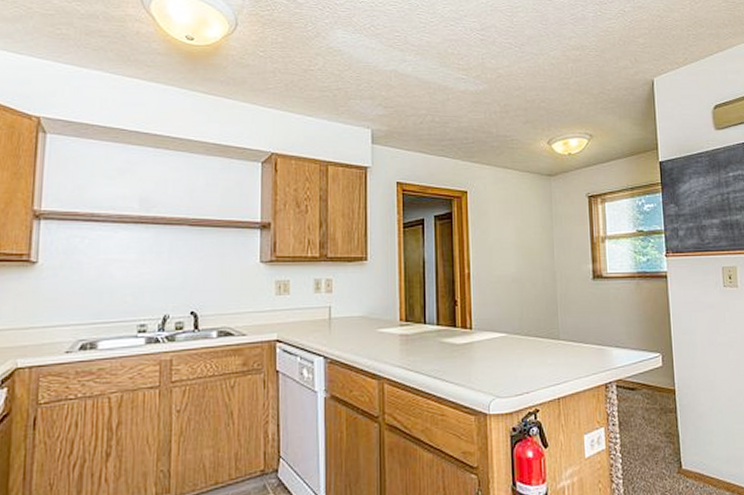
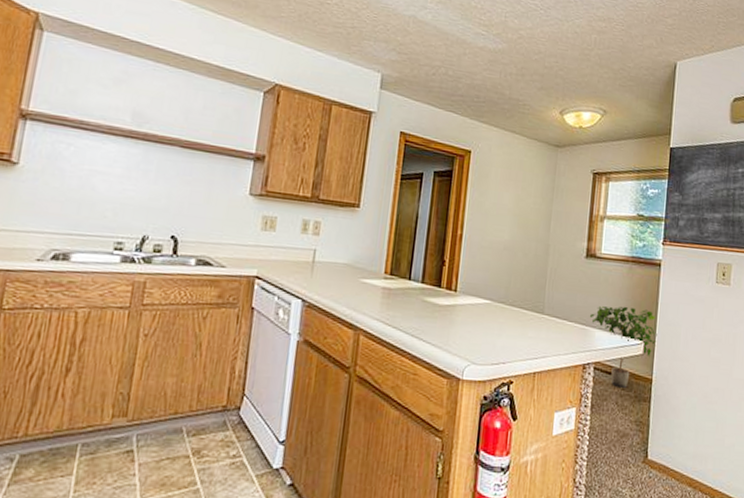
potted plant: none [604,321,675,403] -> present [589,306,658,389]

